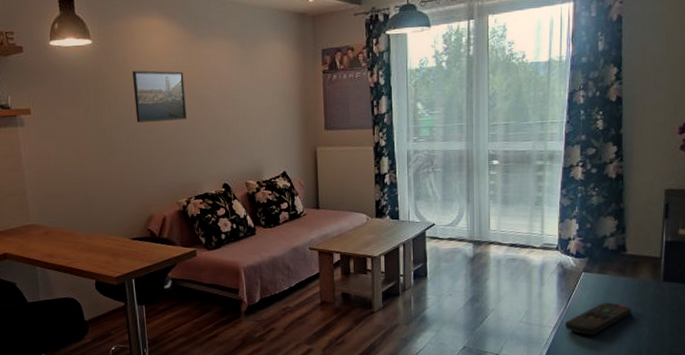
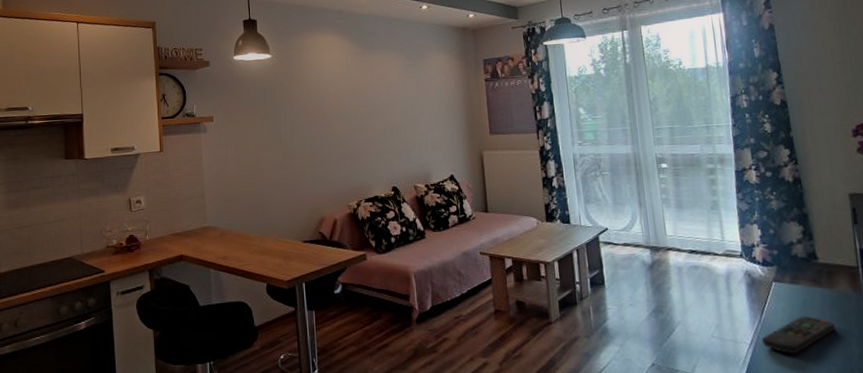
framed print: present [133,70,187,123] -> none [307,80,357,129]

